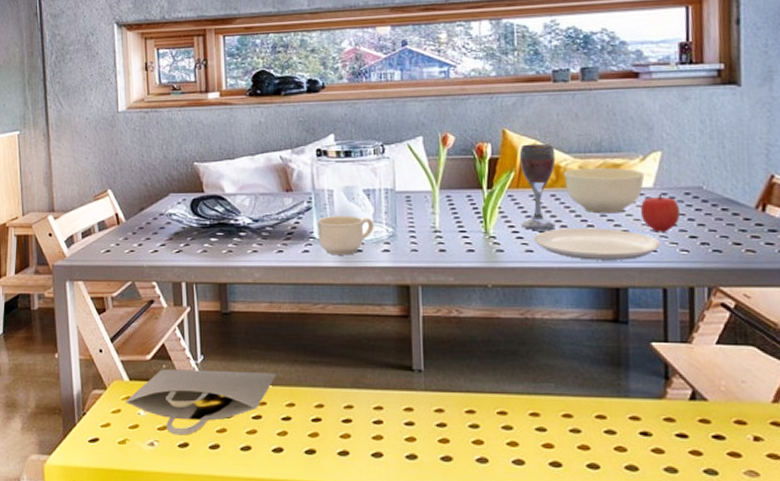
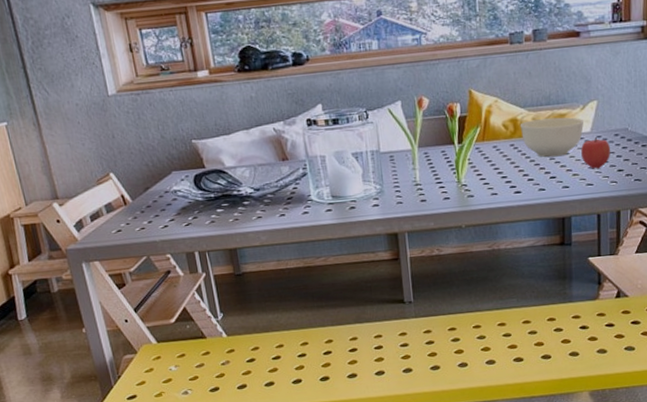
tote bag: present [126,369,277,436] -> none [156,319,290,383]
teacup: present [317,216,374,255] -> none [313,177,364,214]
cup: present [519,143,556,231] -> none [483,100,514,176]
plate: present [534,227,662,260] -> none [498,169,597,197]

